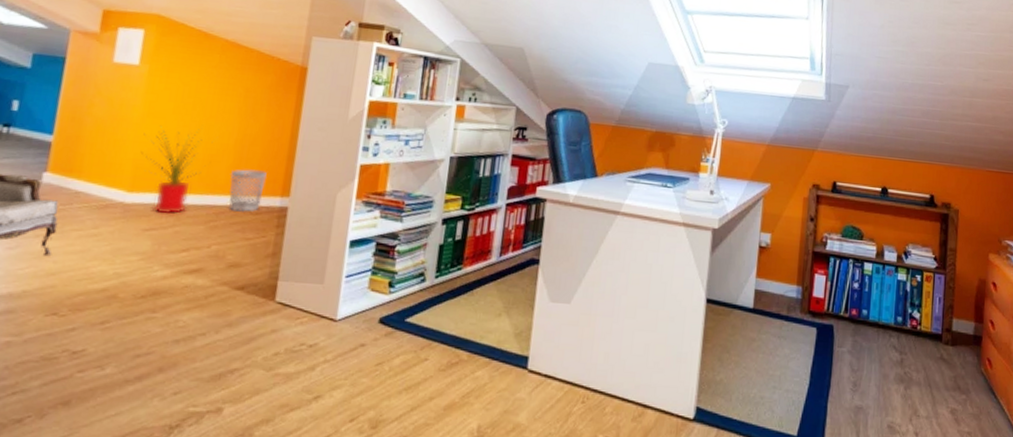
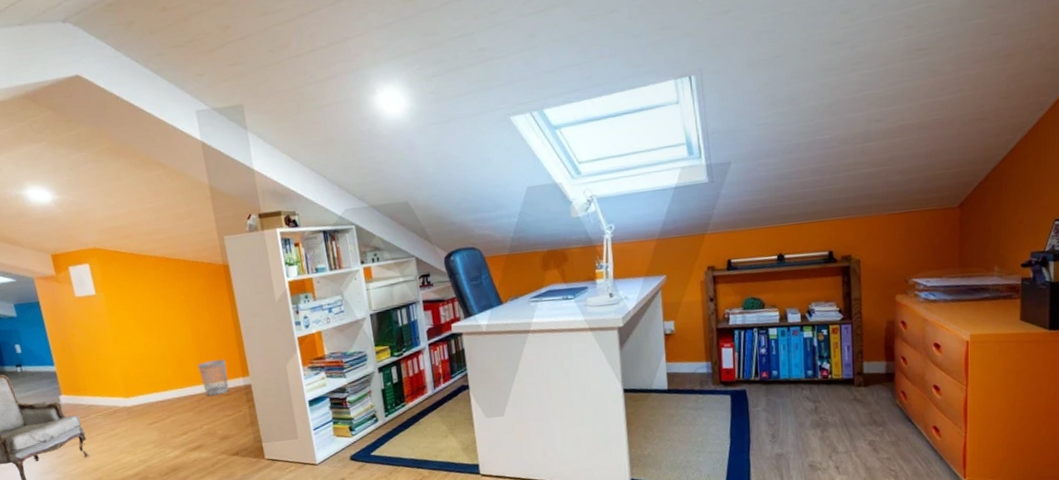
house plant: present [140,125,215,215] -> none [120,335,177,410]

